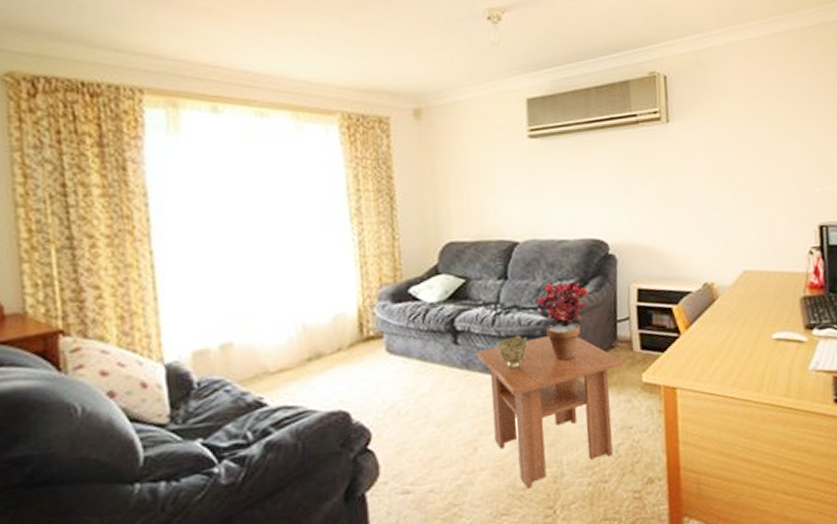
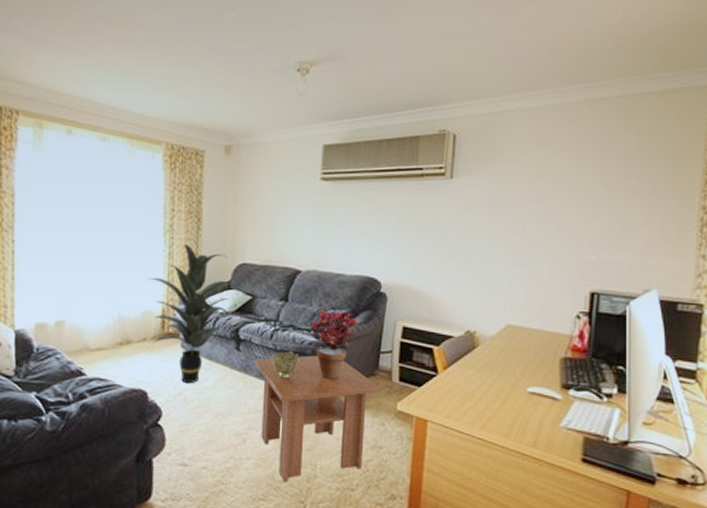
indoor plant: none [337,228,446,394] -> present [149,244,237,384]

